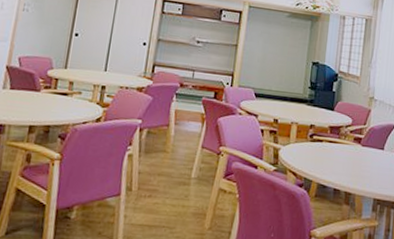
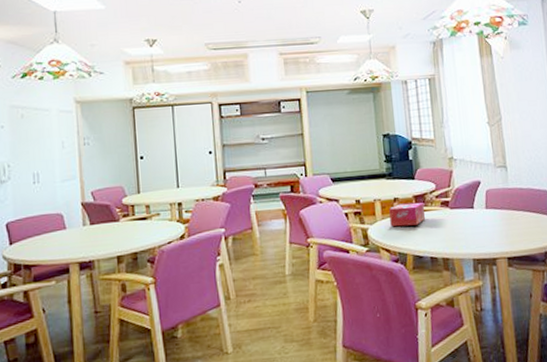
tissue box: none [302,131,337,155] -> present [389,202,425,227]

